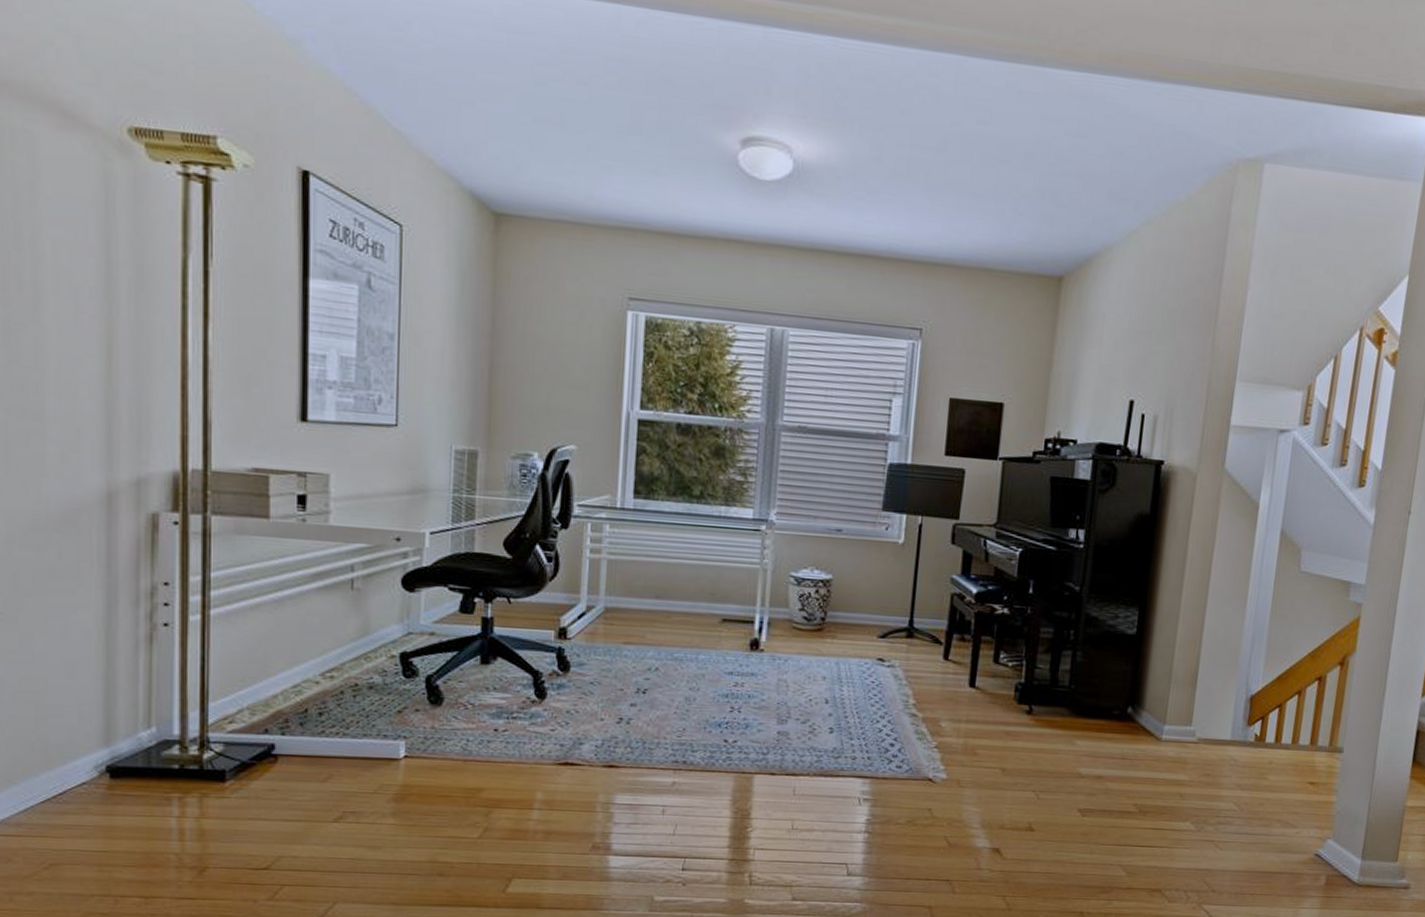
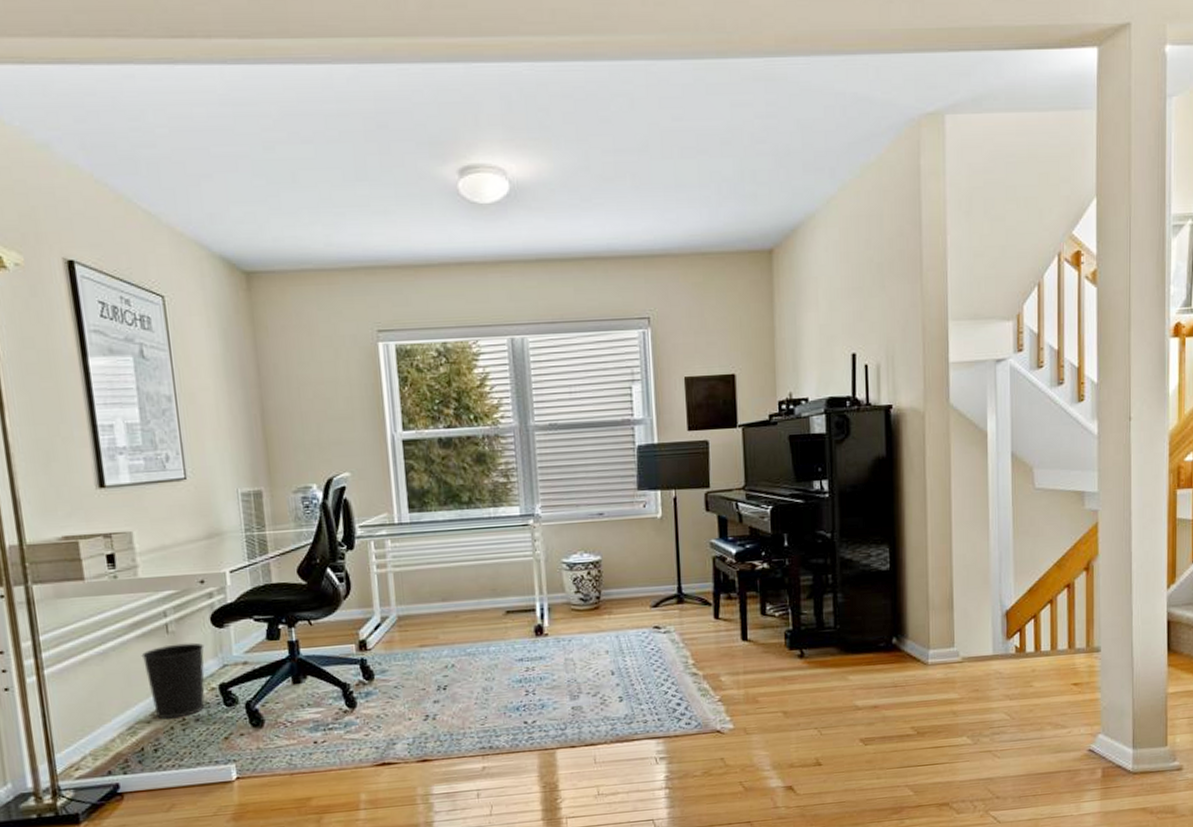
wastebasket: none [320,602,390,683] -> present [141,642,205,719]

